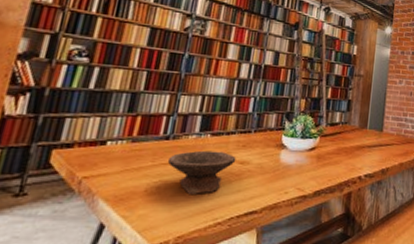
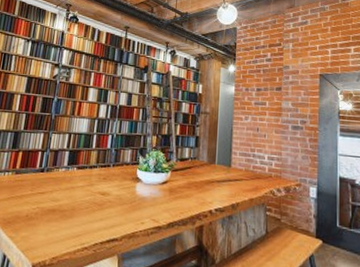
bowl: present [167,150,236,194] -> none [43,182,98,221]

